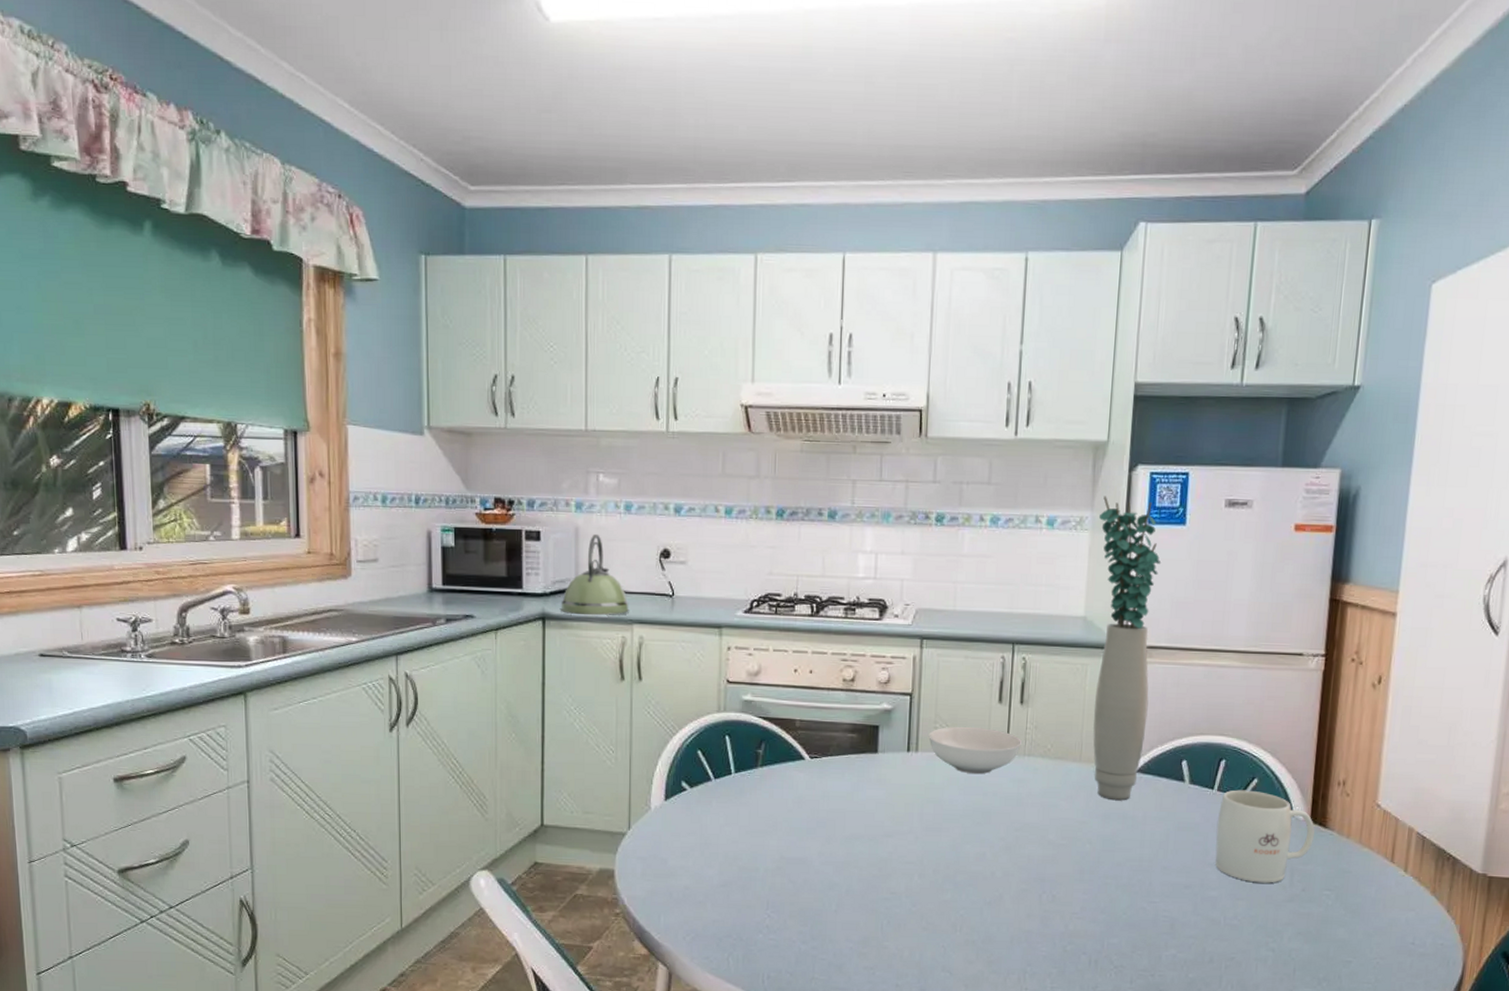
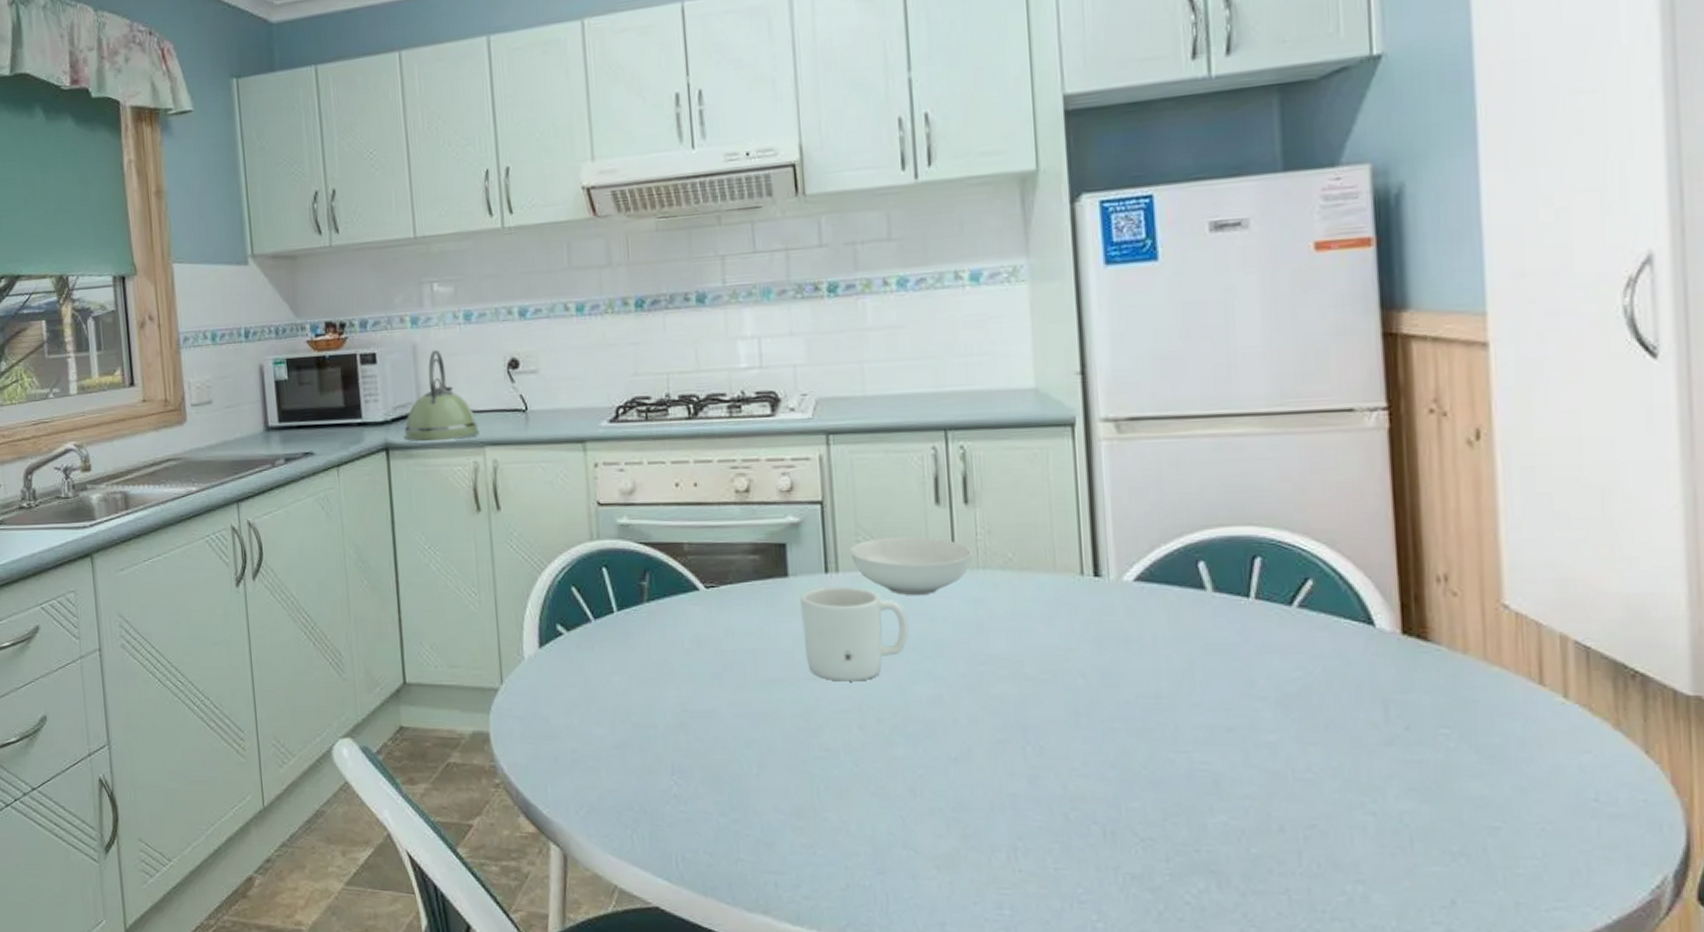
mug: none [884,762,967,840] -> present [800,586,909,682]
vase: present [1093,496,1162,800] -> none [1037,236,1141,618]
mug: present [1215,789,1315,883] -> none [1261,595,1412,721]

